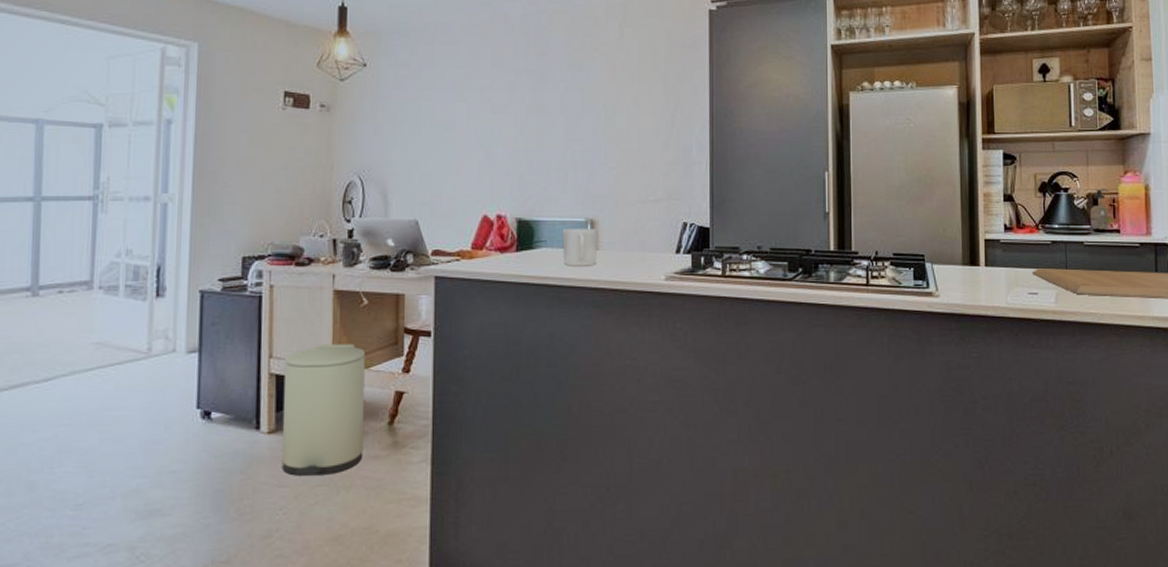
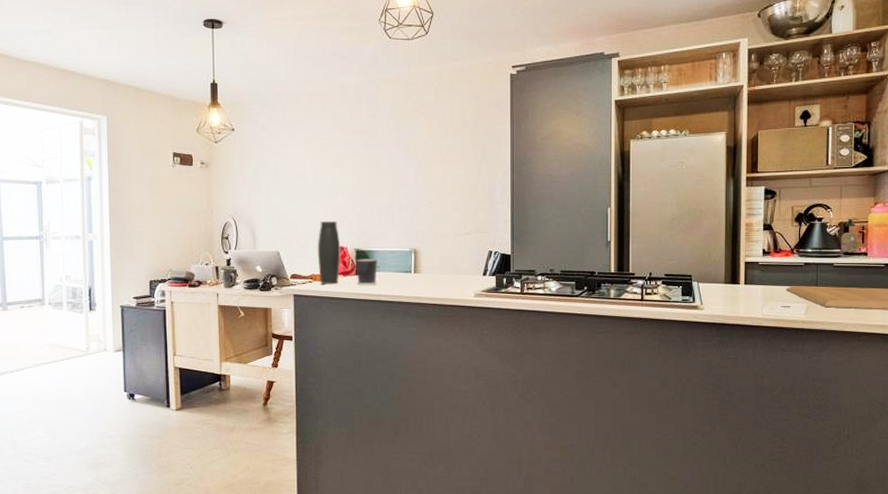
pedal bin: present [281,344,366,476] -> none [184,345,246,441]
vase: none [467,183,498,264] -> present [317,221,341,285]
mug: none [516,231,544,265] -> present [356,258,377,286]
mug: present [562,228,598,266] -> none [392,256,420,286]

